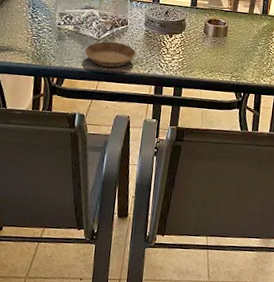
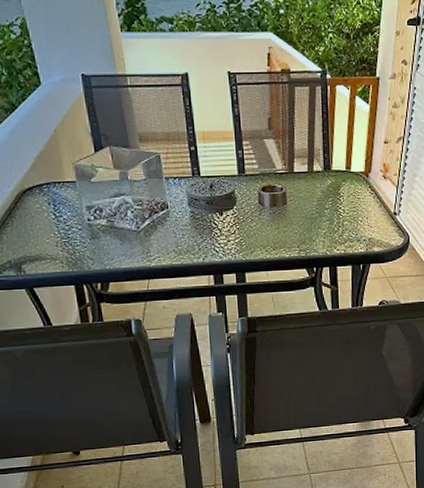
saucer: present [84,41,137,67] -> none [125,230,186,261]

